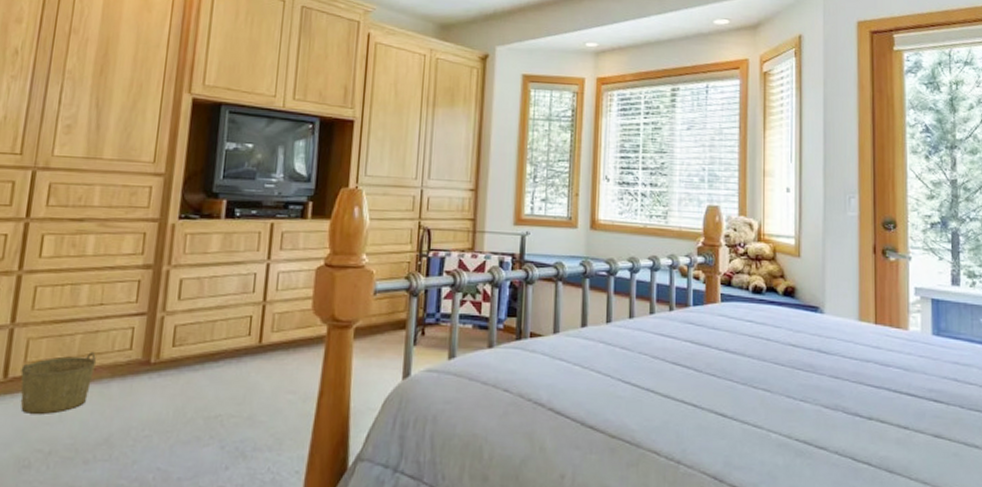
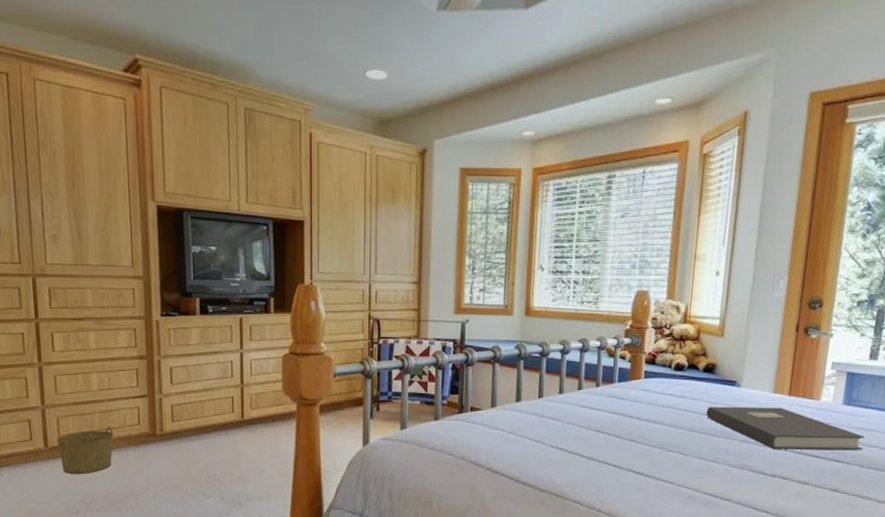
book: none [790,335,960,388] -> present [706,406,865,451]

